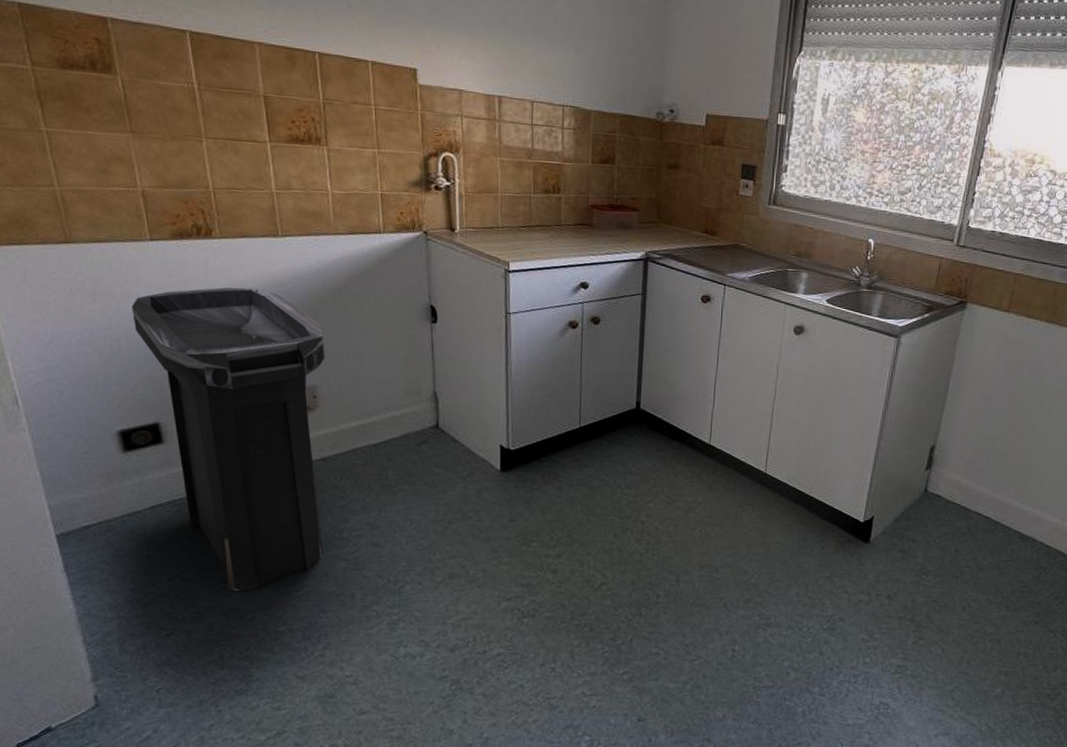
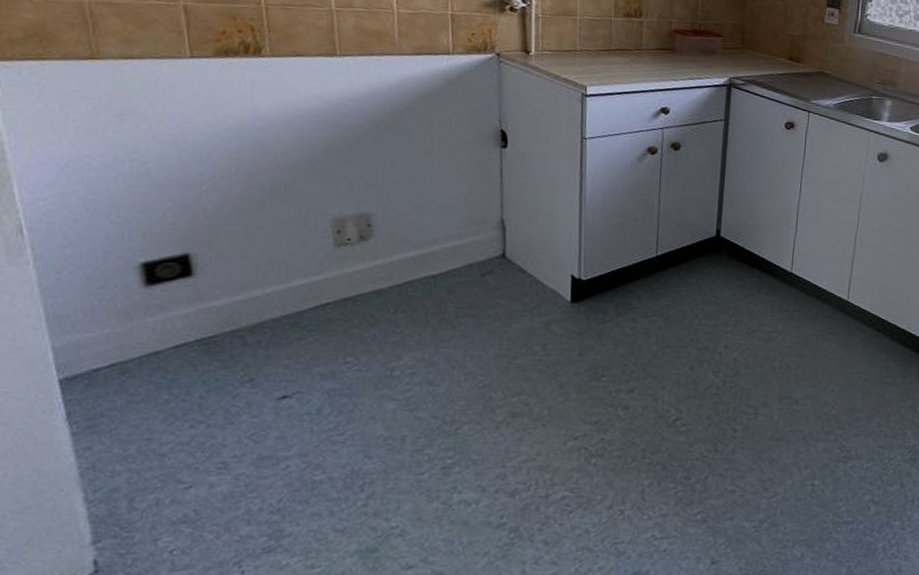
trash can: present [131,287,326,592] -> none [164,108,383,438]

